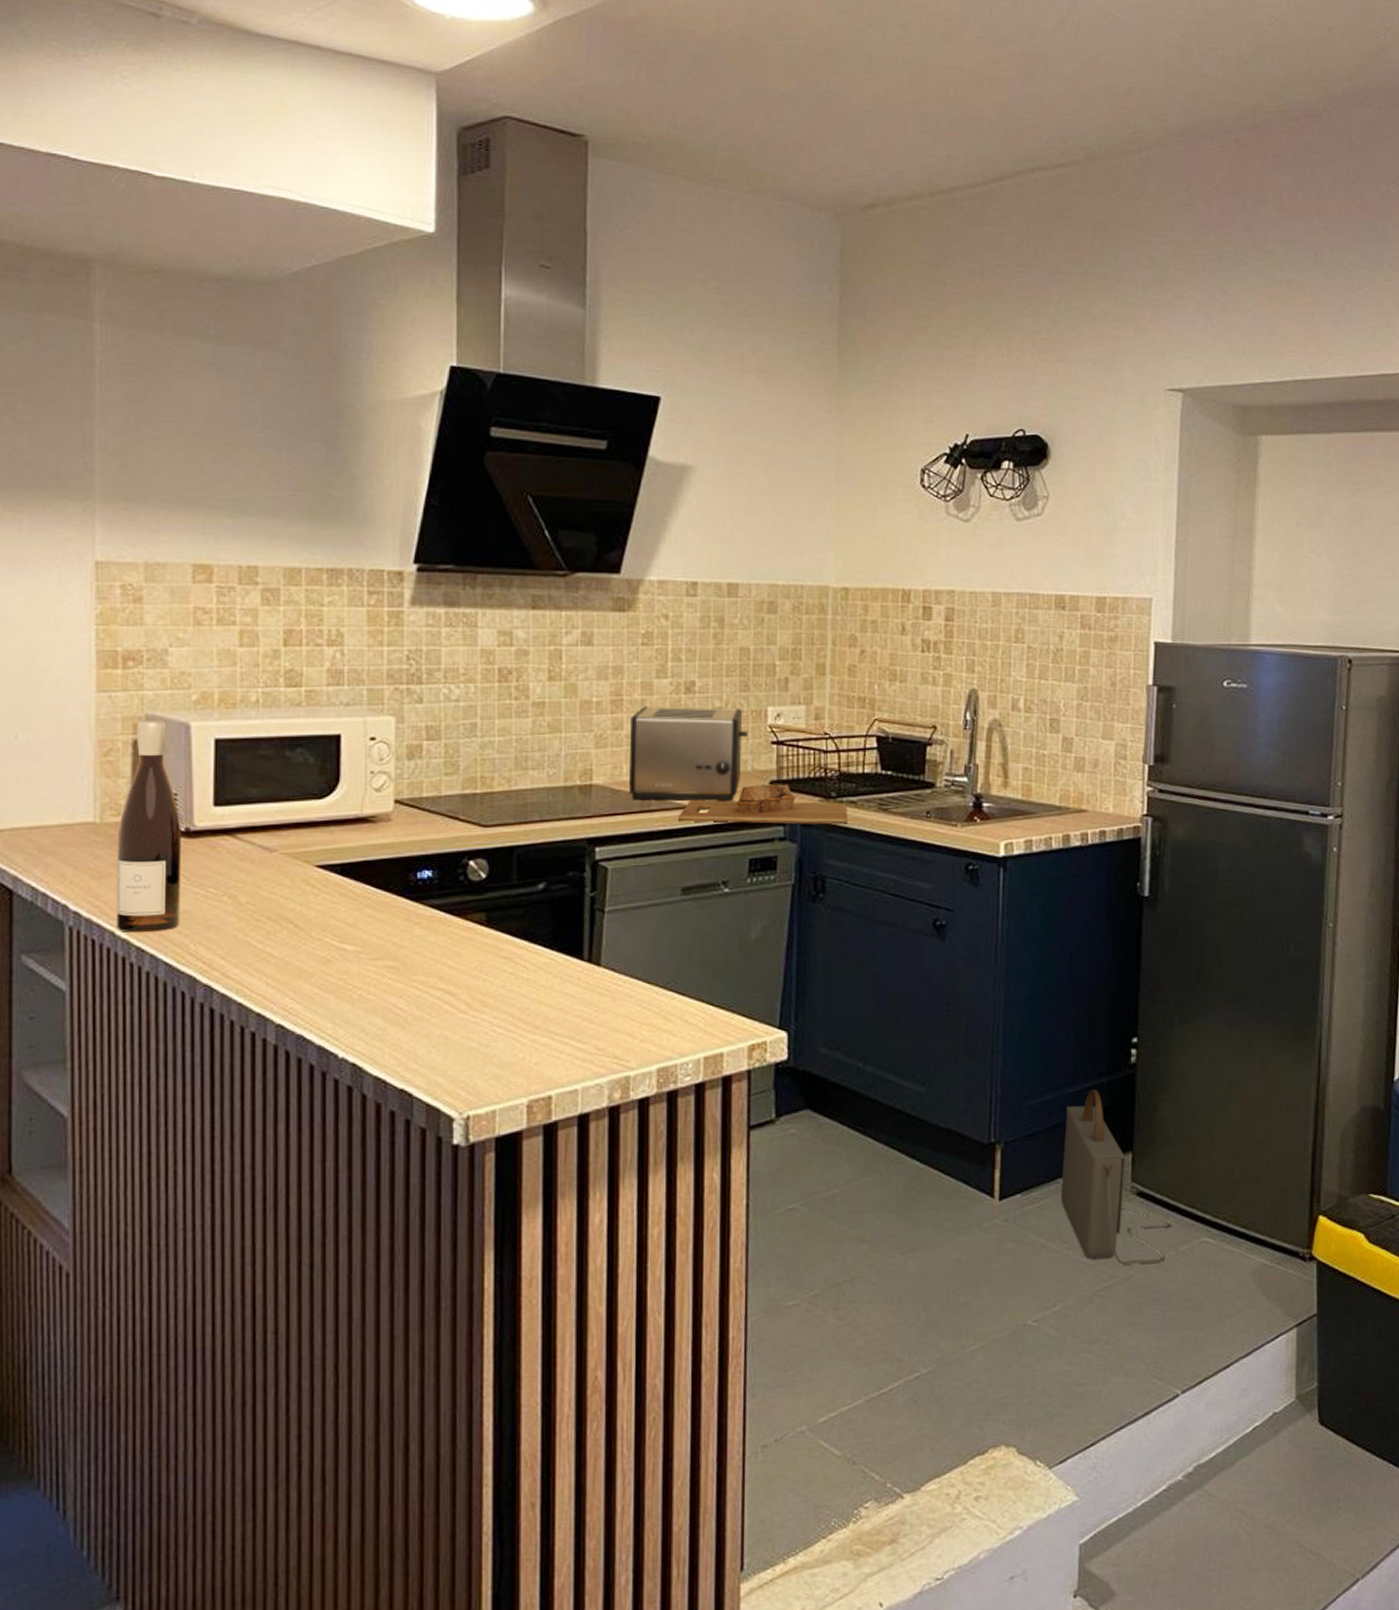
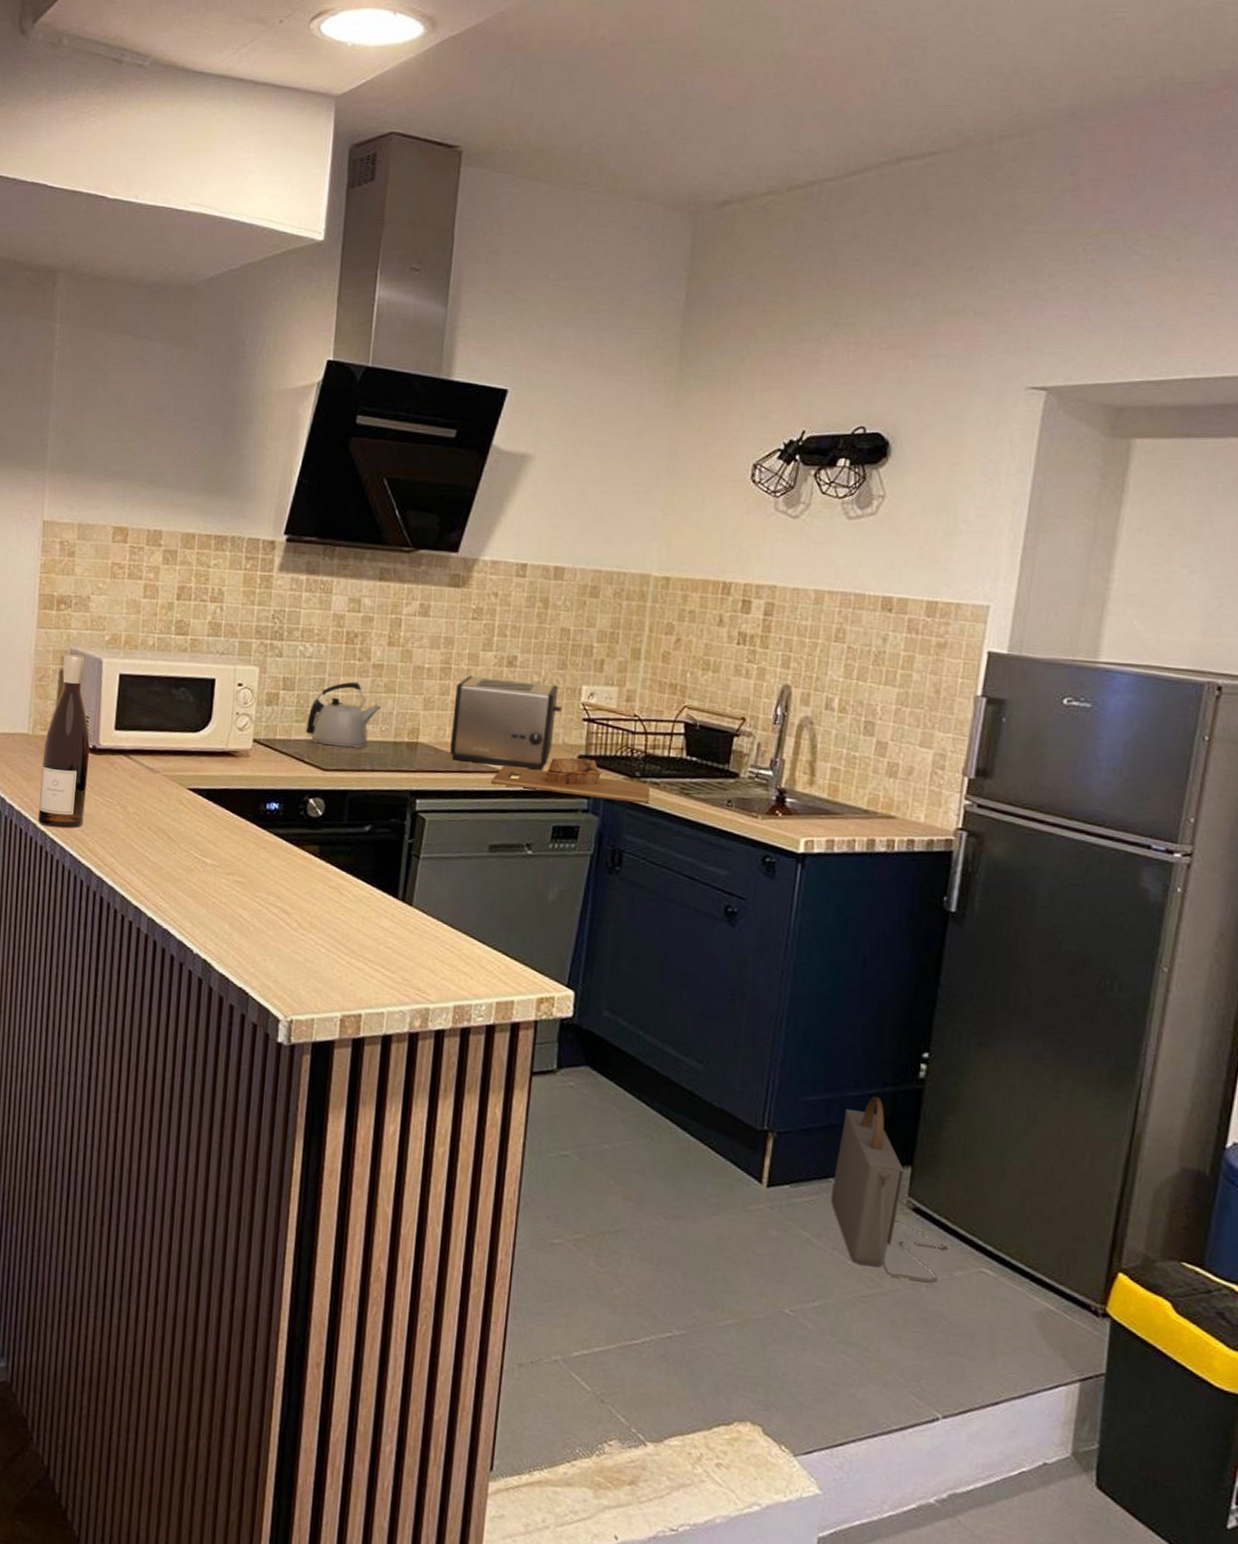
kettle: none [459,724,546,799] -> present [306,681,381,750]

